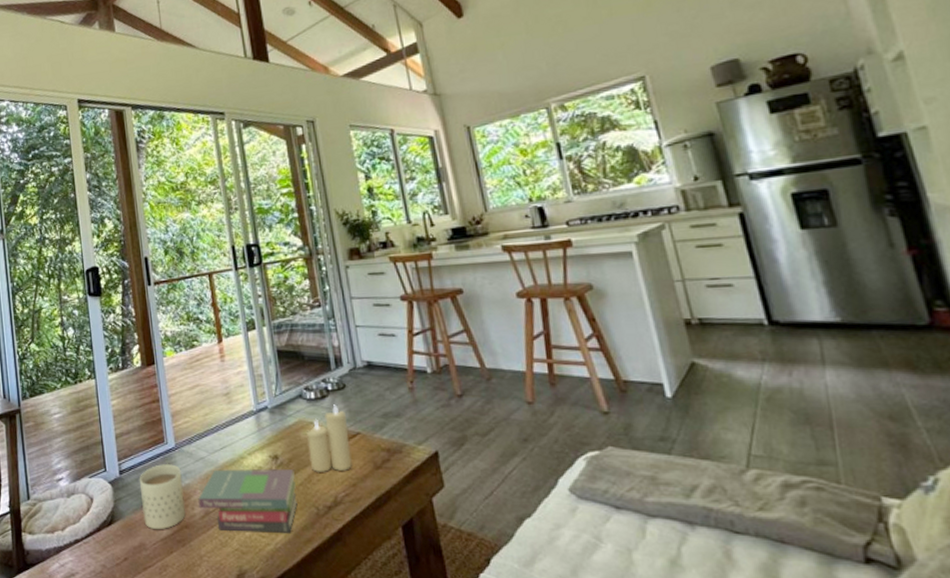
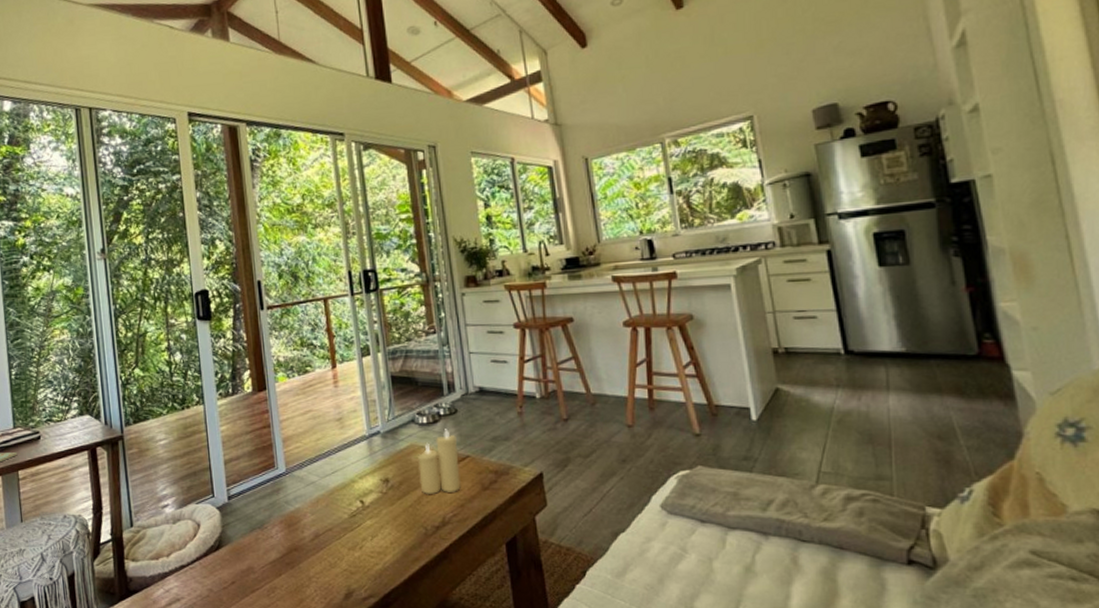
mug: present [139,463,186,530] -> none [248,488,296,554]
books: present [198,468,298,533] -> none [308,491,407,553]

